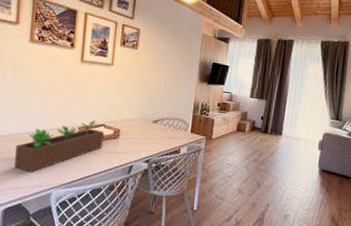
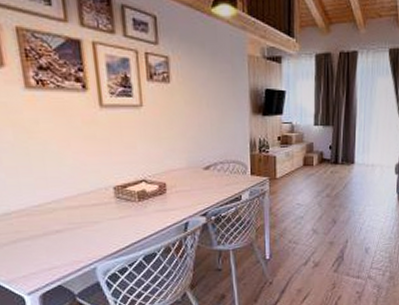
succulent planter: present [15,120,104,172] -> none [39,176,148,248]

